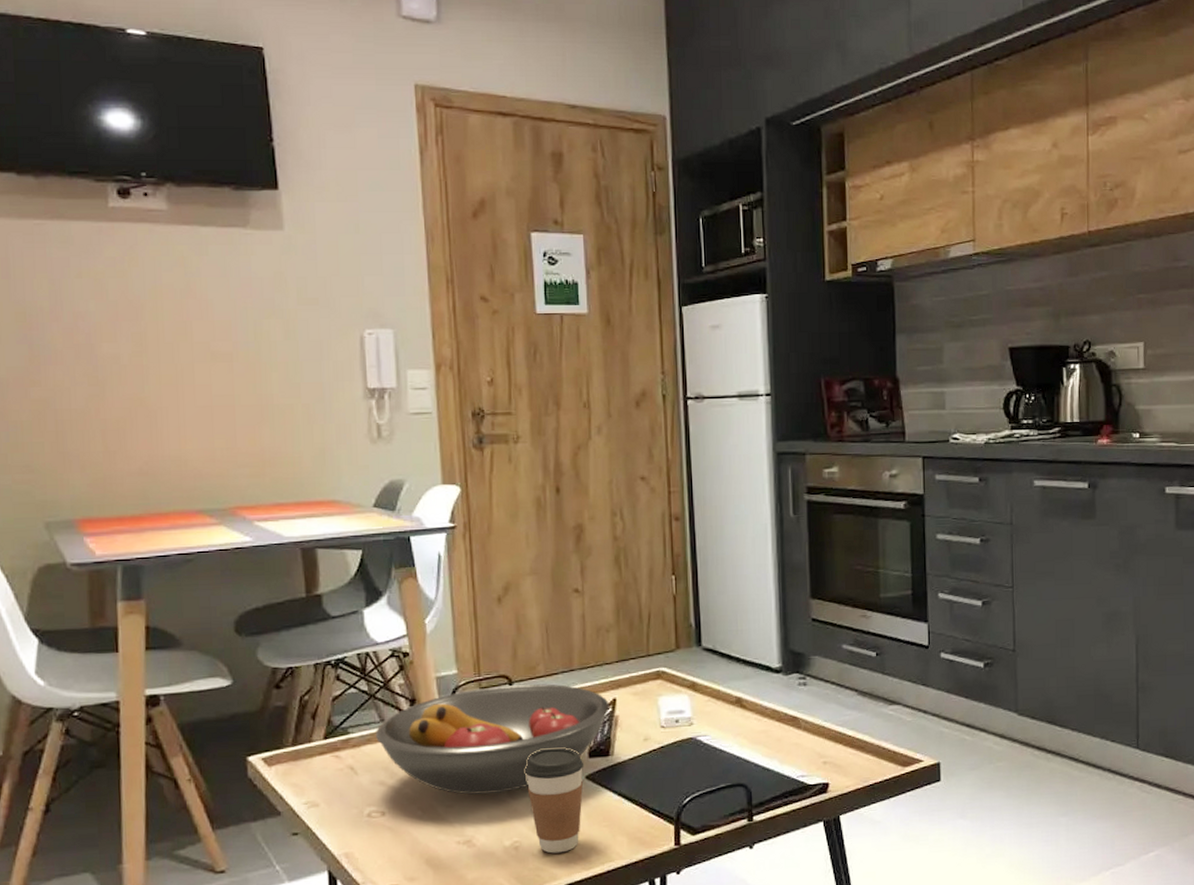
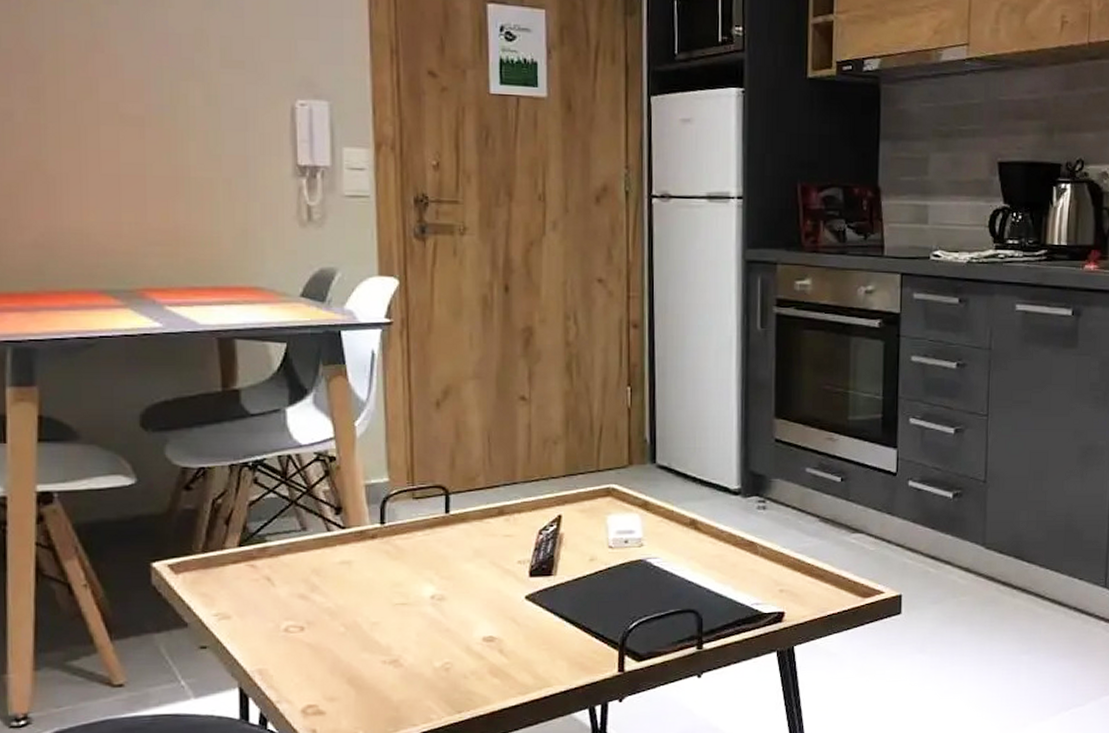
fruit bowl: present [375,684,609,795] -> none [295,497,554,612]
coffee cup: present [524,747,584,854] -> none [458,565,524,677]

